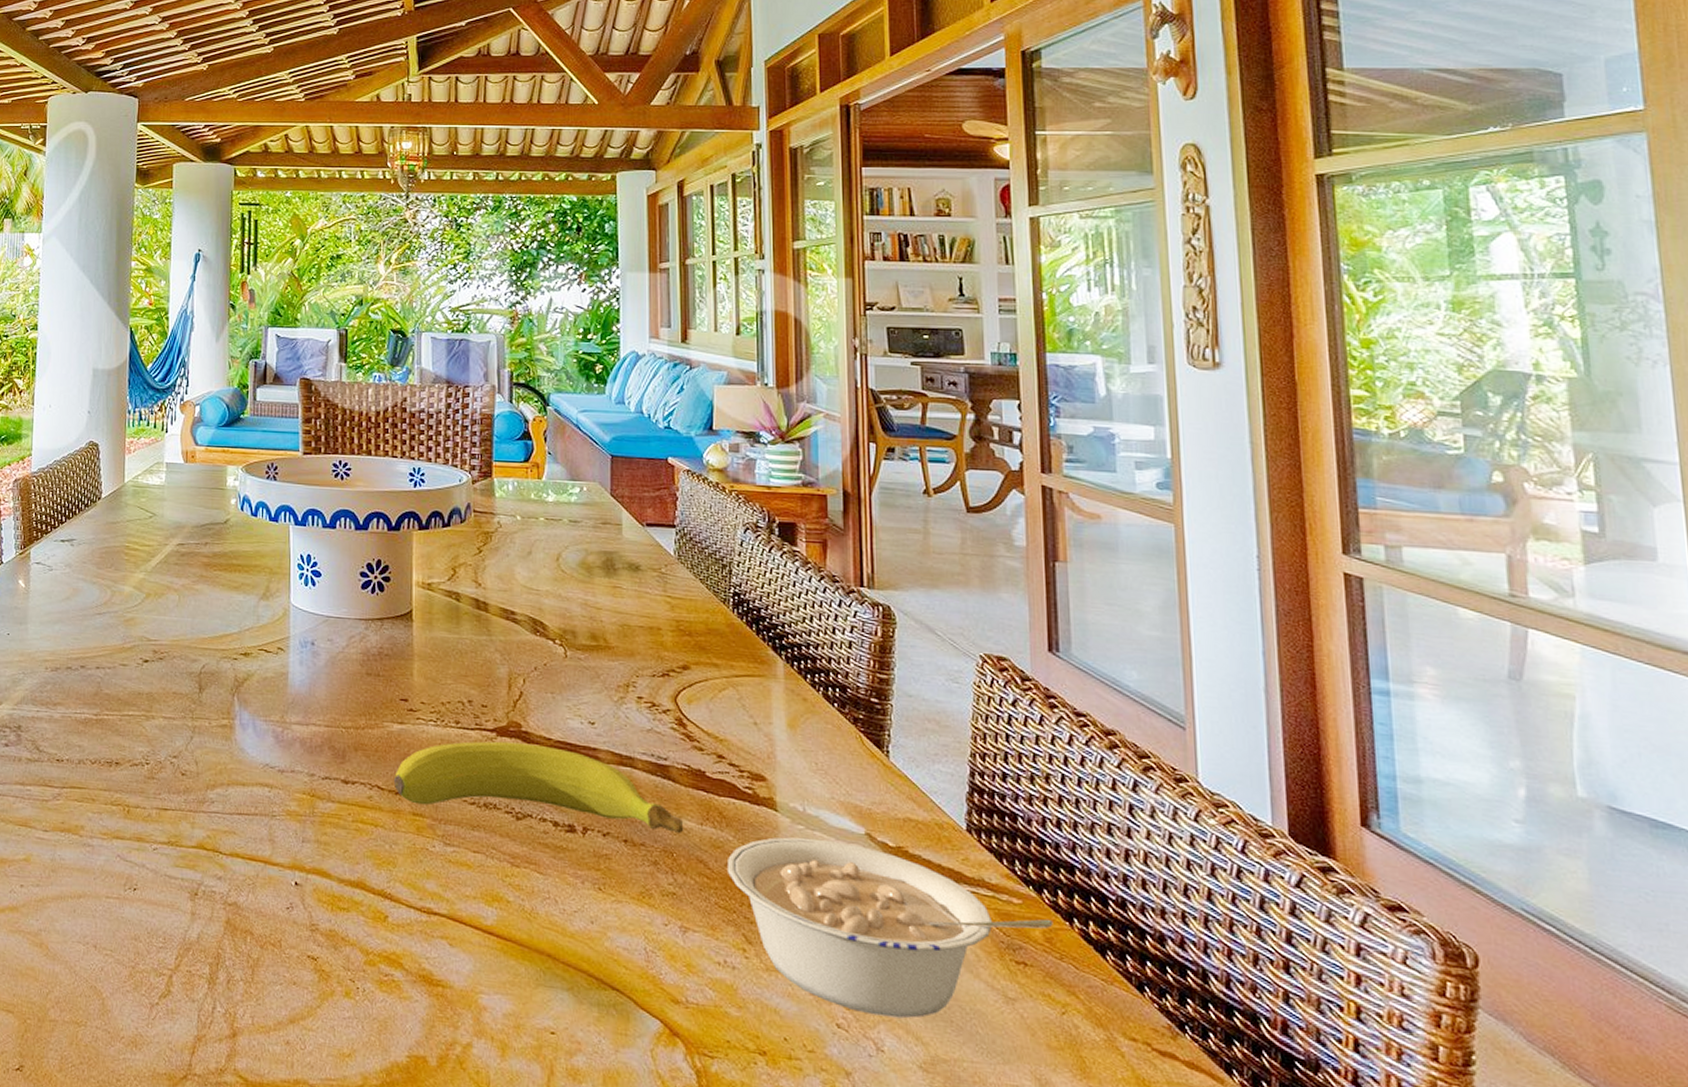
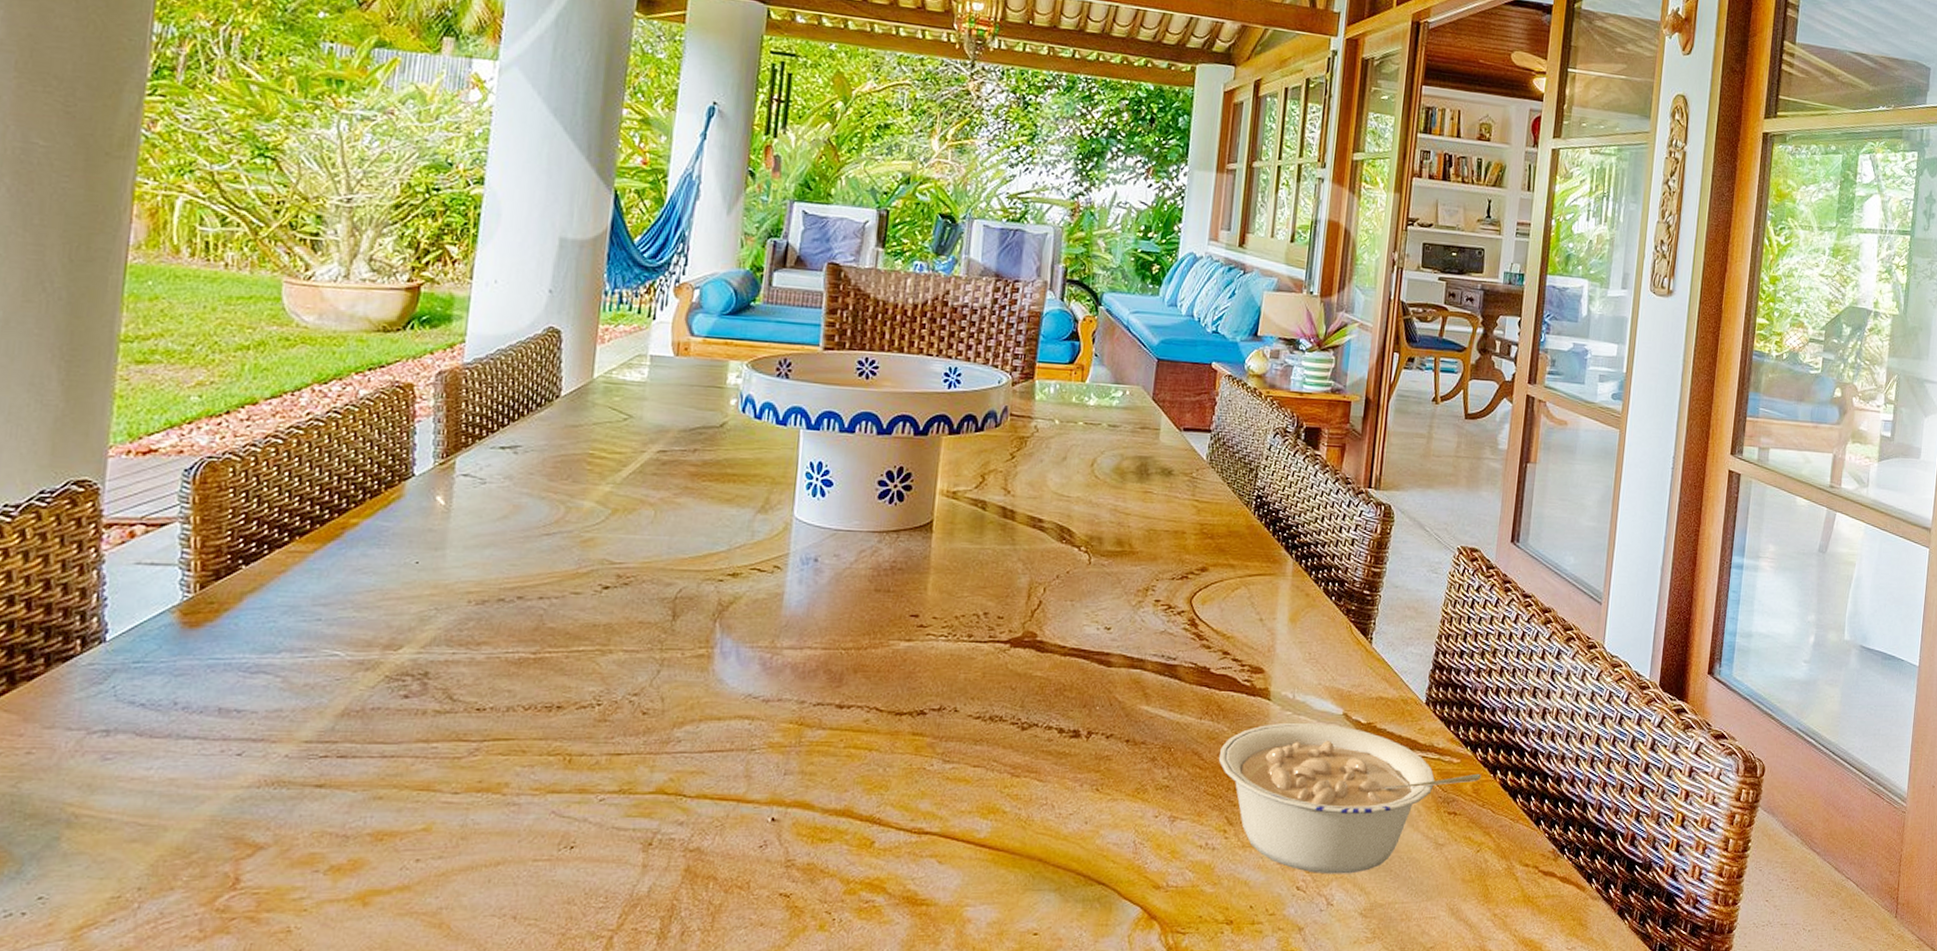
fruit: present [393,741,684,833] -> none [894,652,1184,728]

